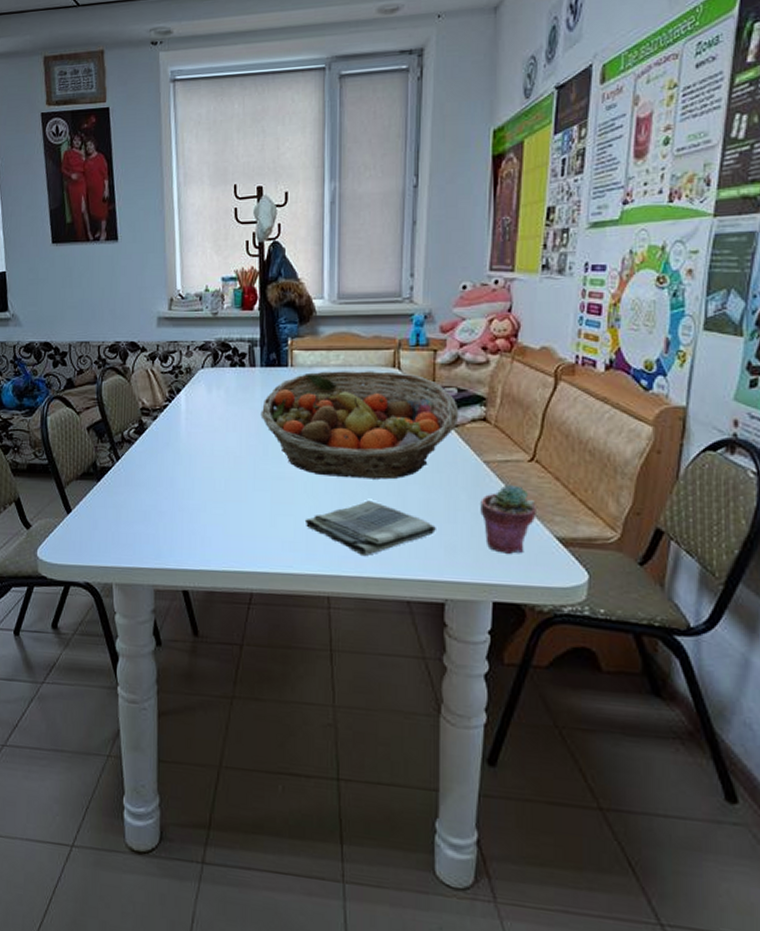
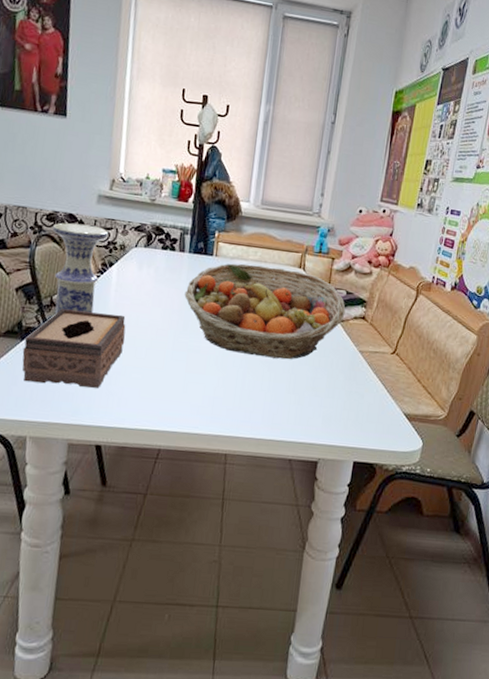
tissue box: none [100,444,202,528] -> present [22,309,126,388]
vase: none [116,351,173,450] -> present [52,222,109,314]
dish towel: present [304,500,436,556] -> none [212,375,318,421]
potted succulent: present [480,484,536,554] -> none [352,370,393,425]

